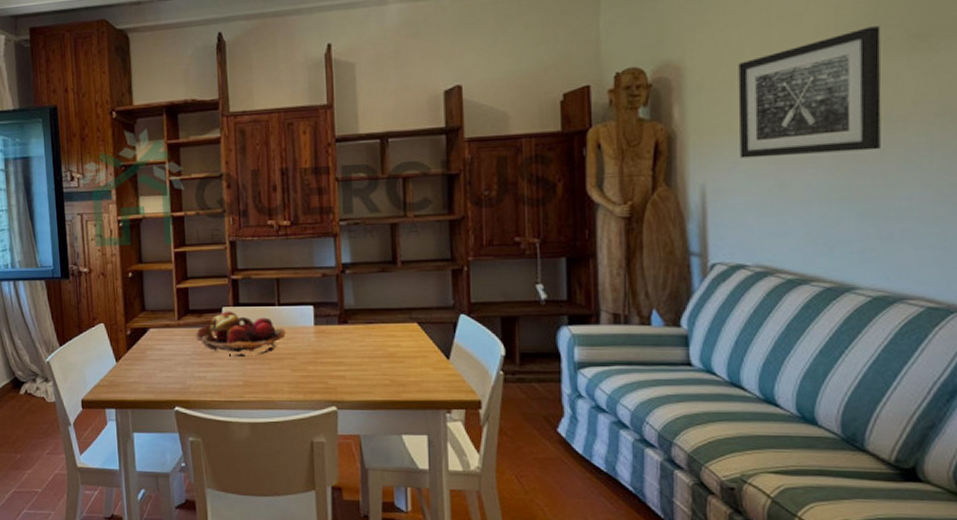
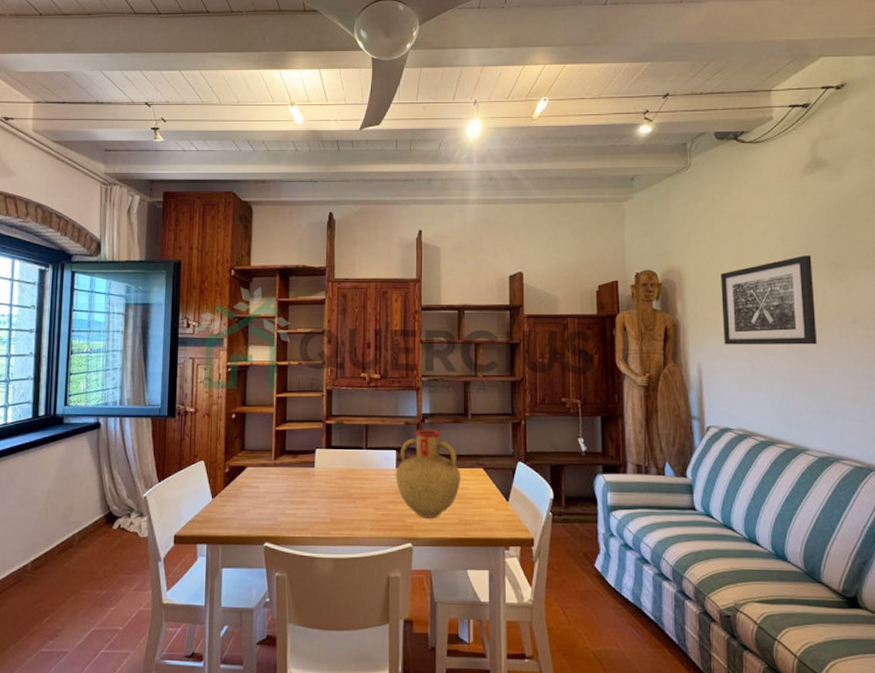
fruit basket: present [195,311,286,357] -> none [289,452,371,496]
vase: none [314,281,390,380] -> present [396,430,460,519]

